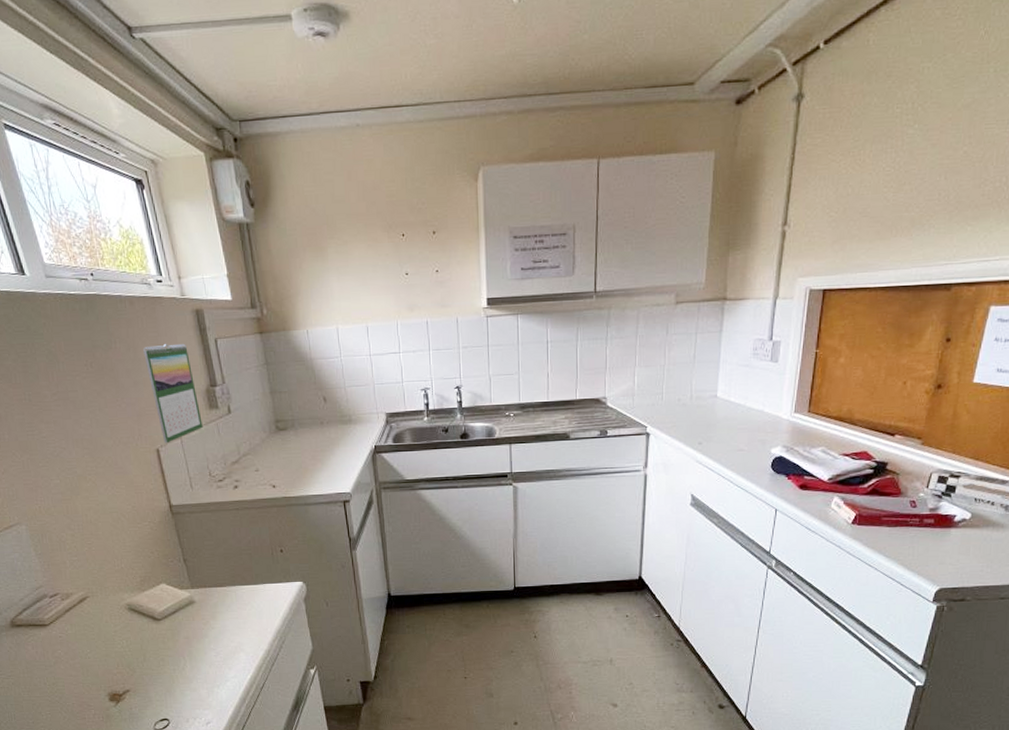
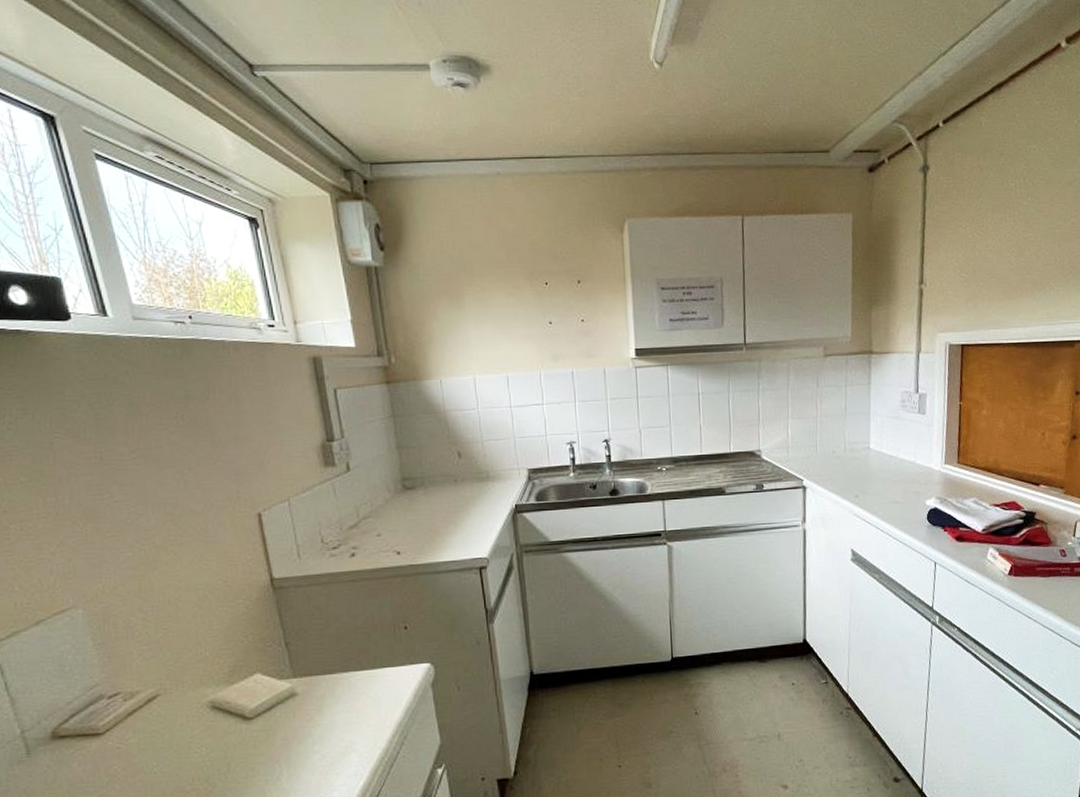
calendar: present [143,343,203,444] -> none [248,394,316,507]

